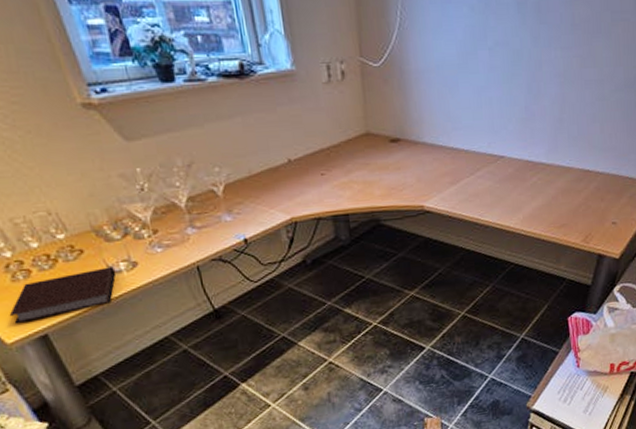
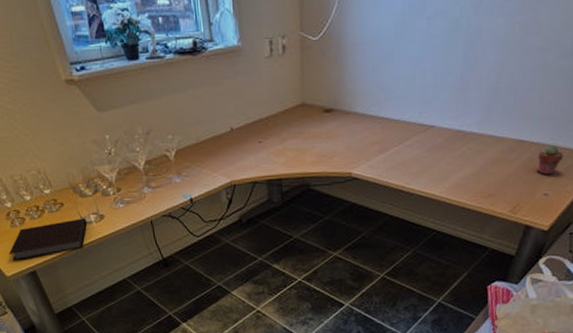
potted succulent: none [603,175,627,204] -> present [536,145,564,175]

